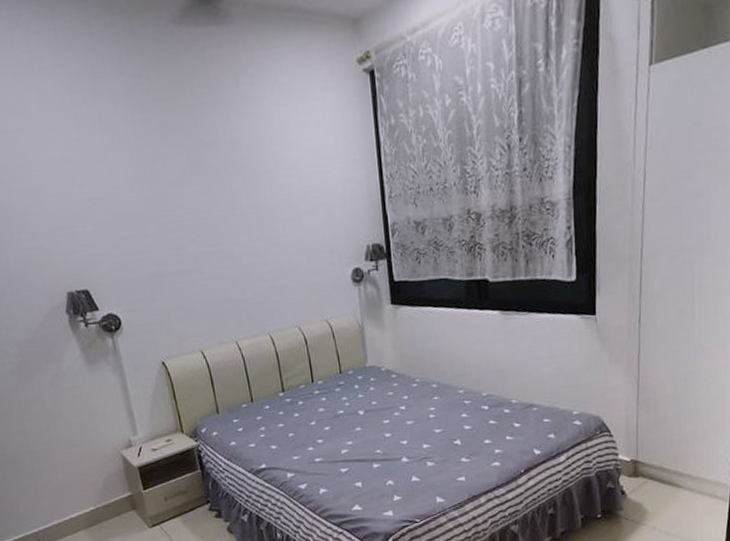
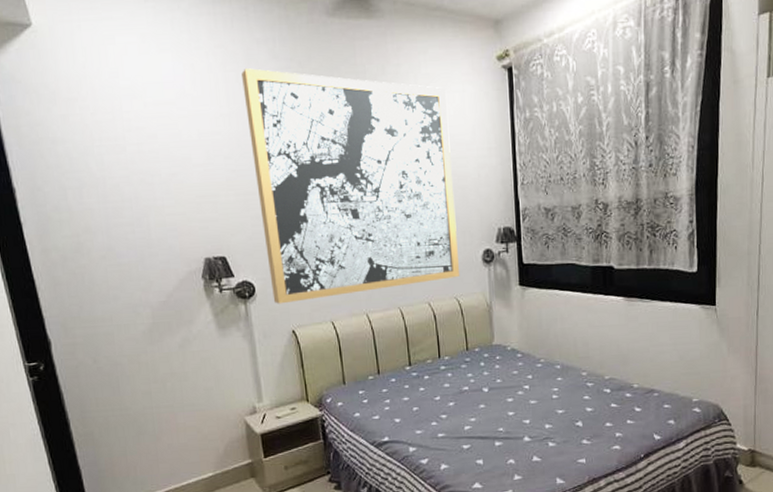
wall art: none [88,88,330,336] -> present [242,68,461,304]

